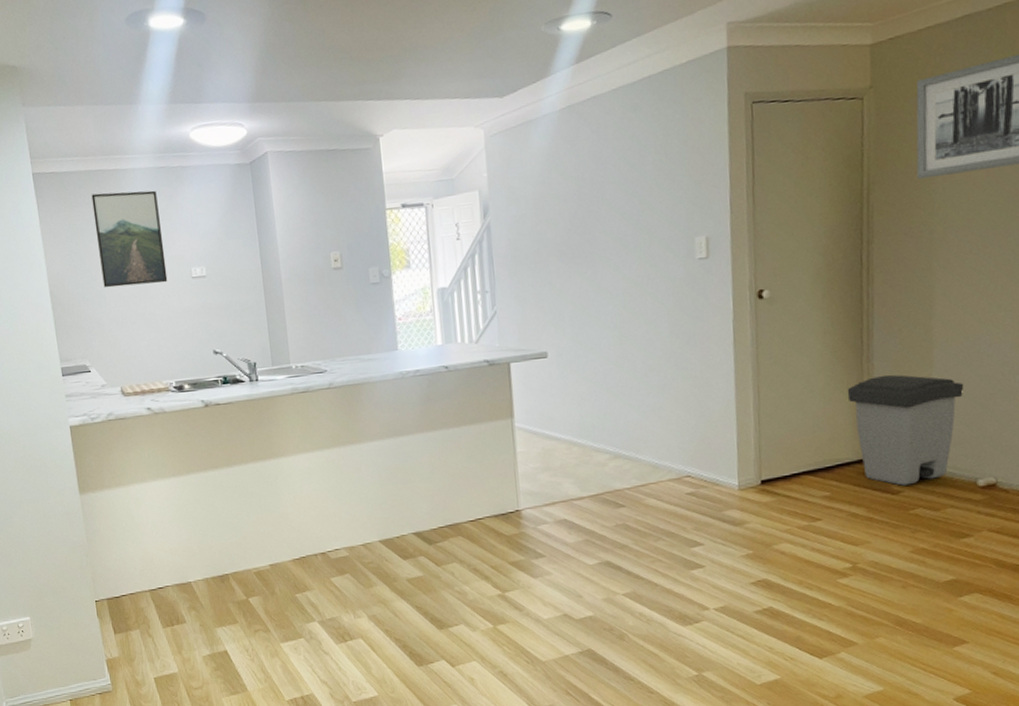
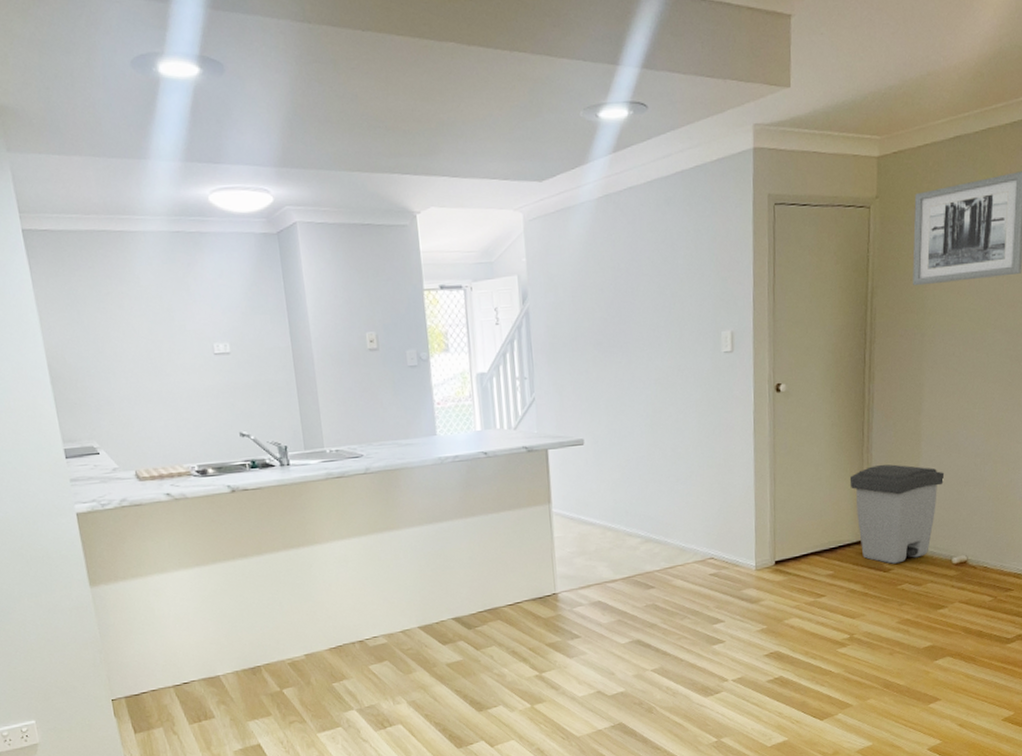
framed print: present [91,190,168,288] -> none [94,256,187,363]

